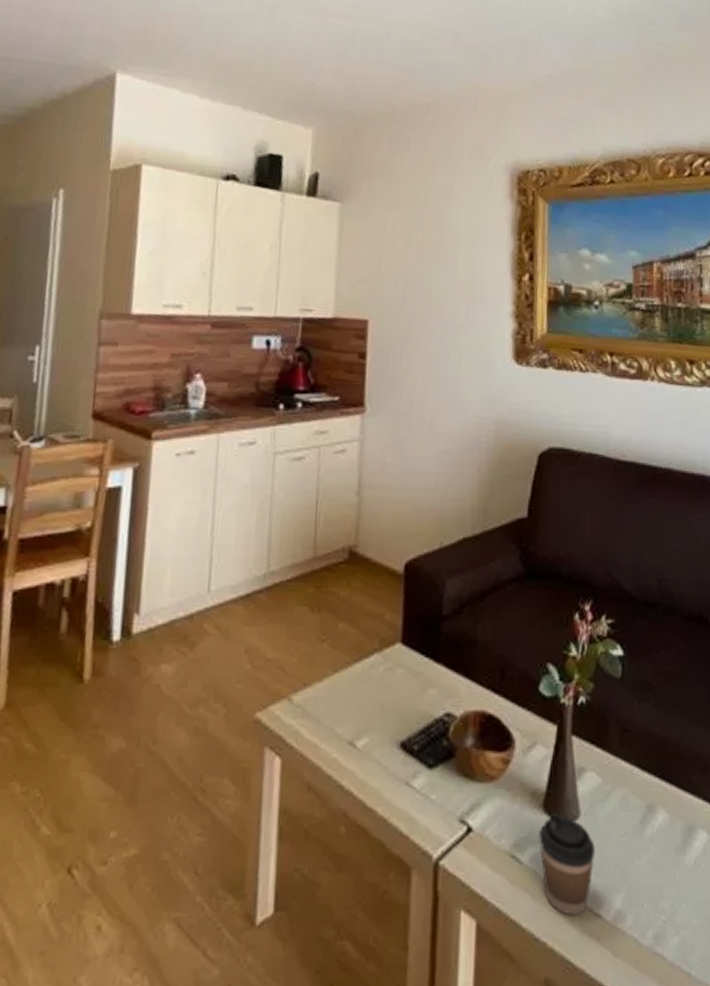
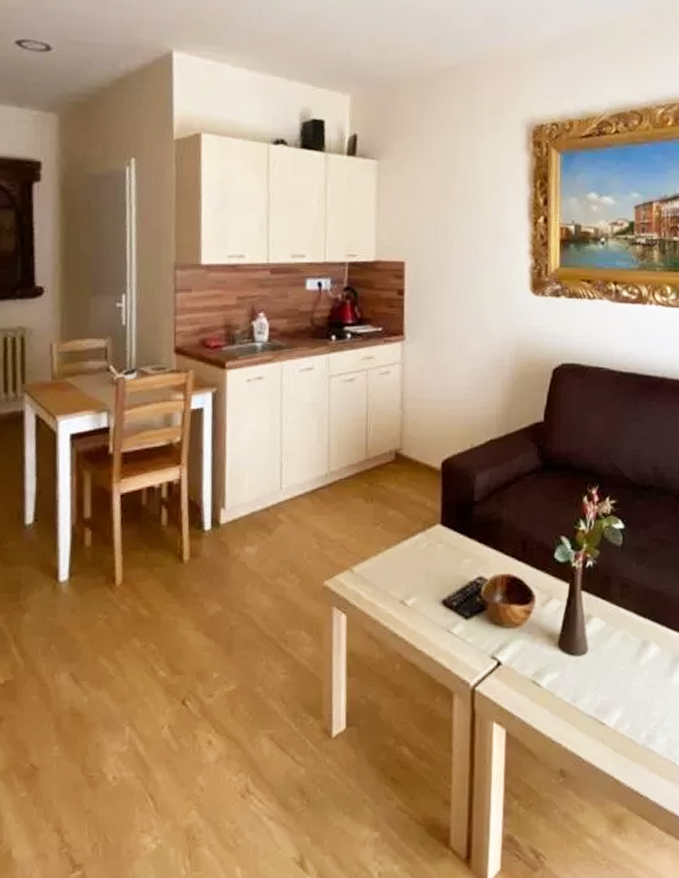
coffee cup: present [538,813,595,916] -> none [554,649,600,724]

